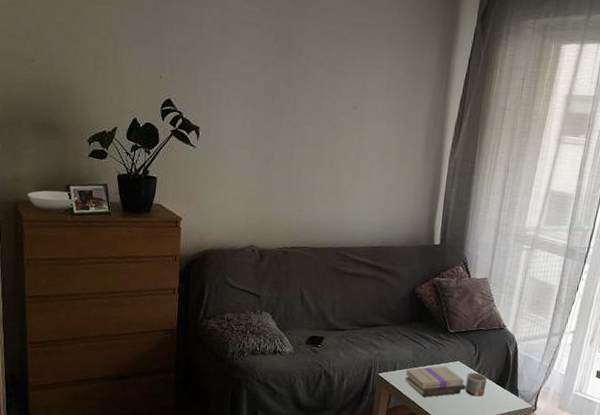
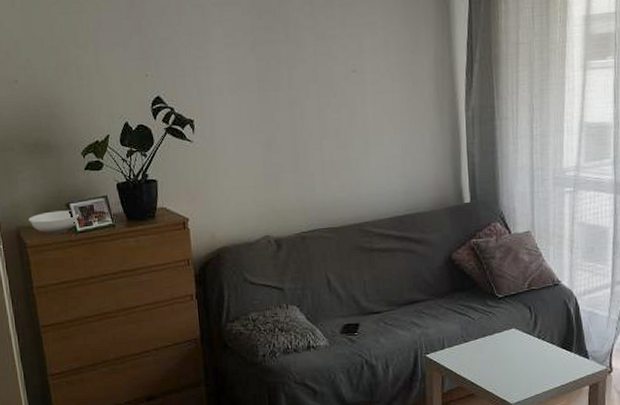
books: present [405,366,467,398] -> none [456,336,528,375]
mug: present [465,372,487,397] -> none [526,338,550,366]

